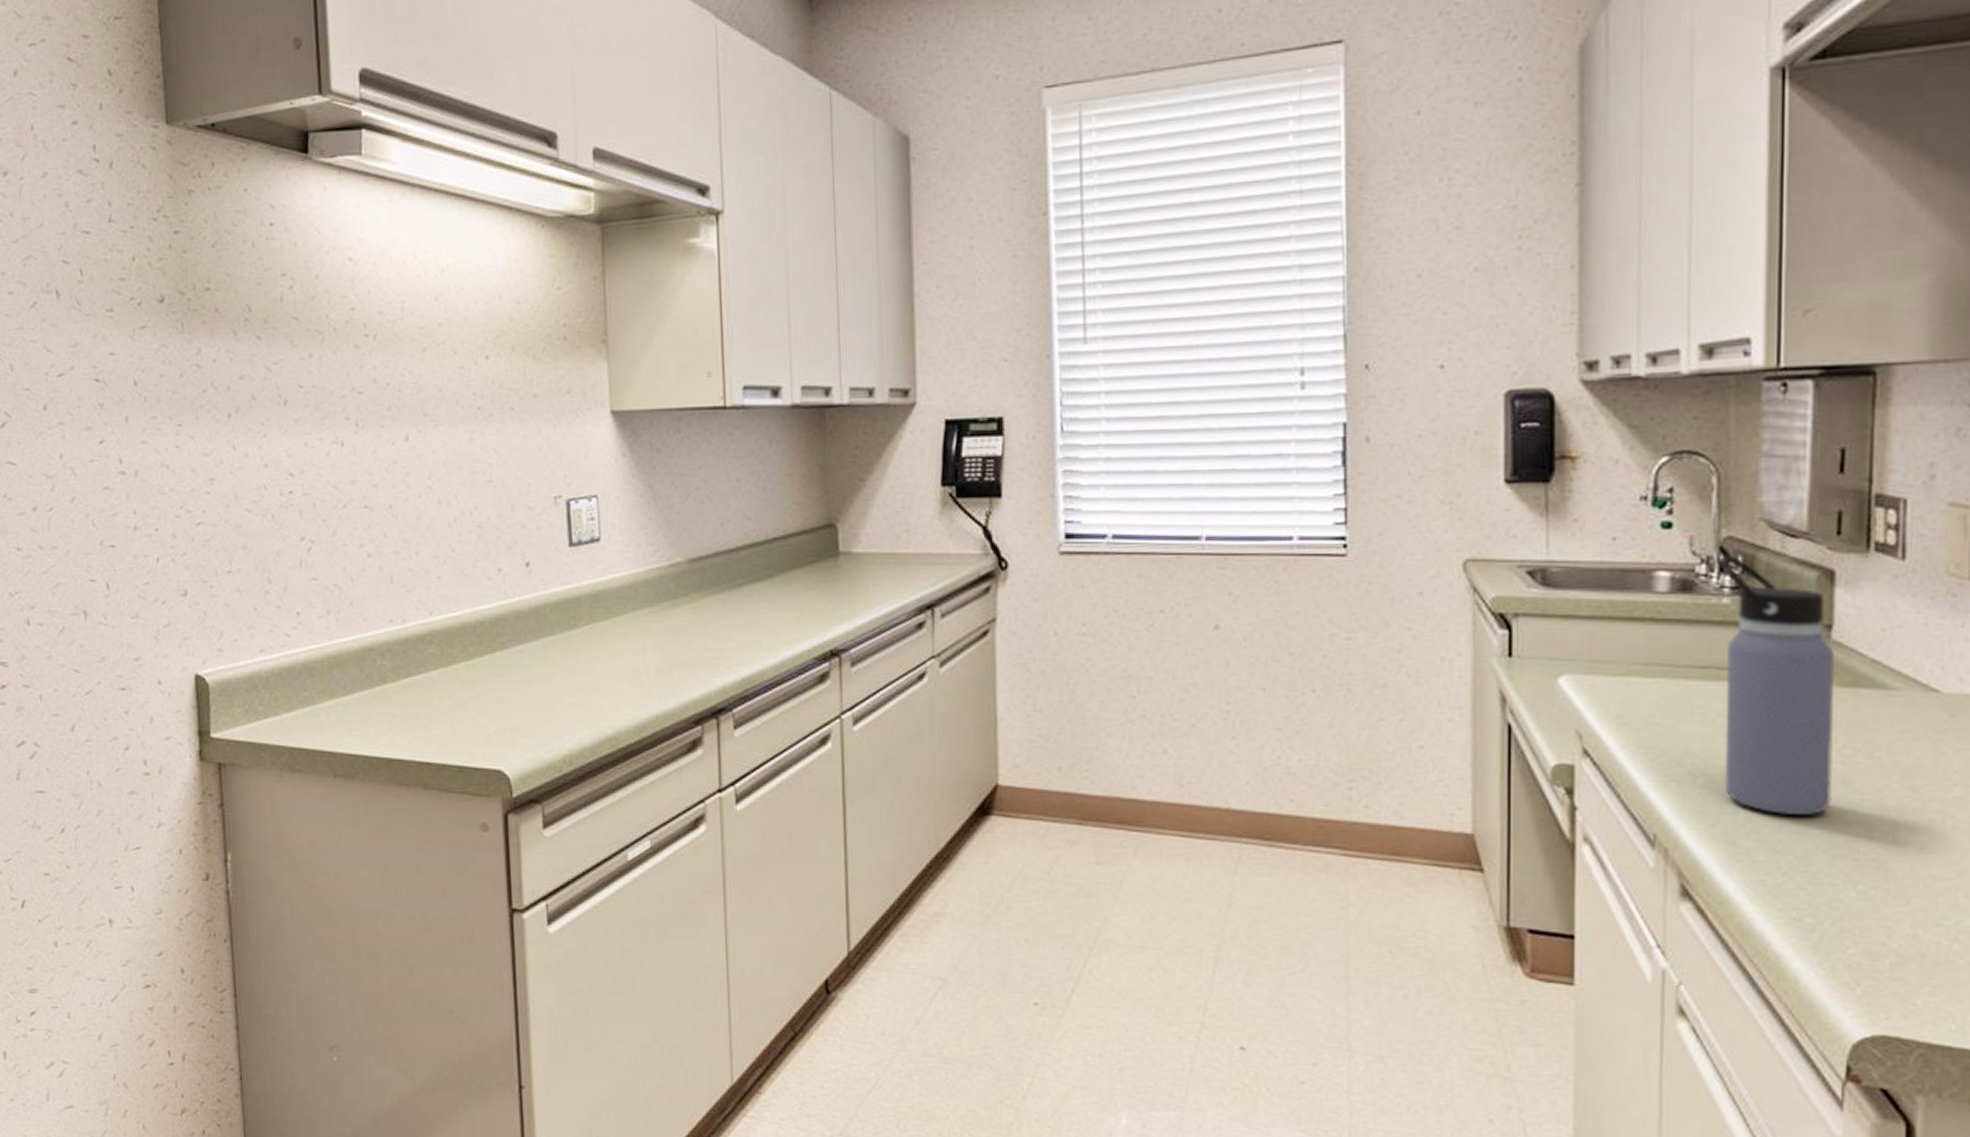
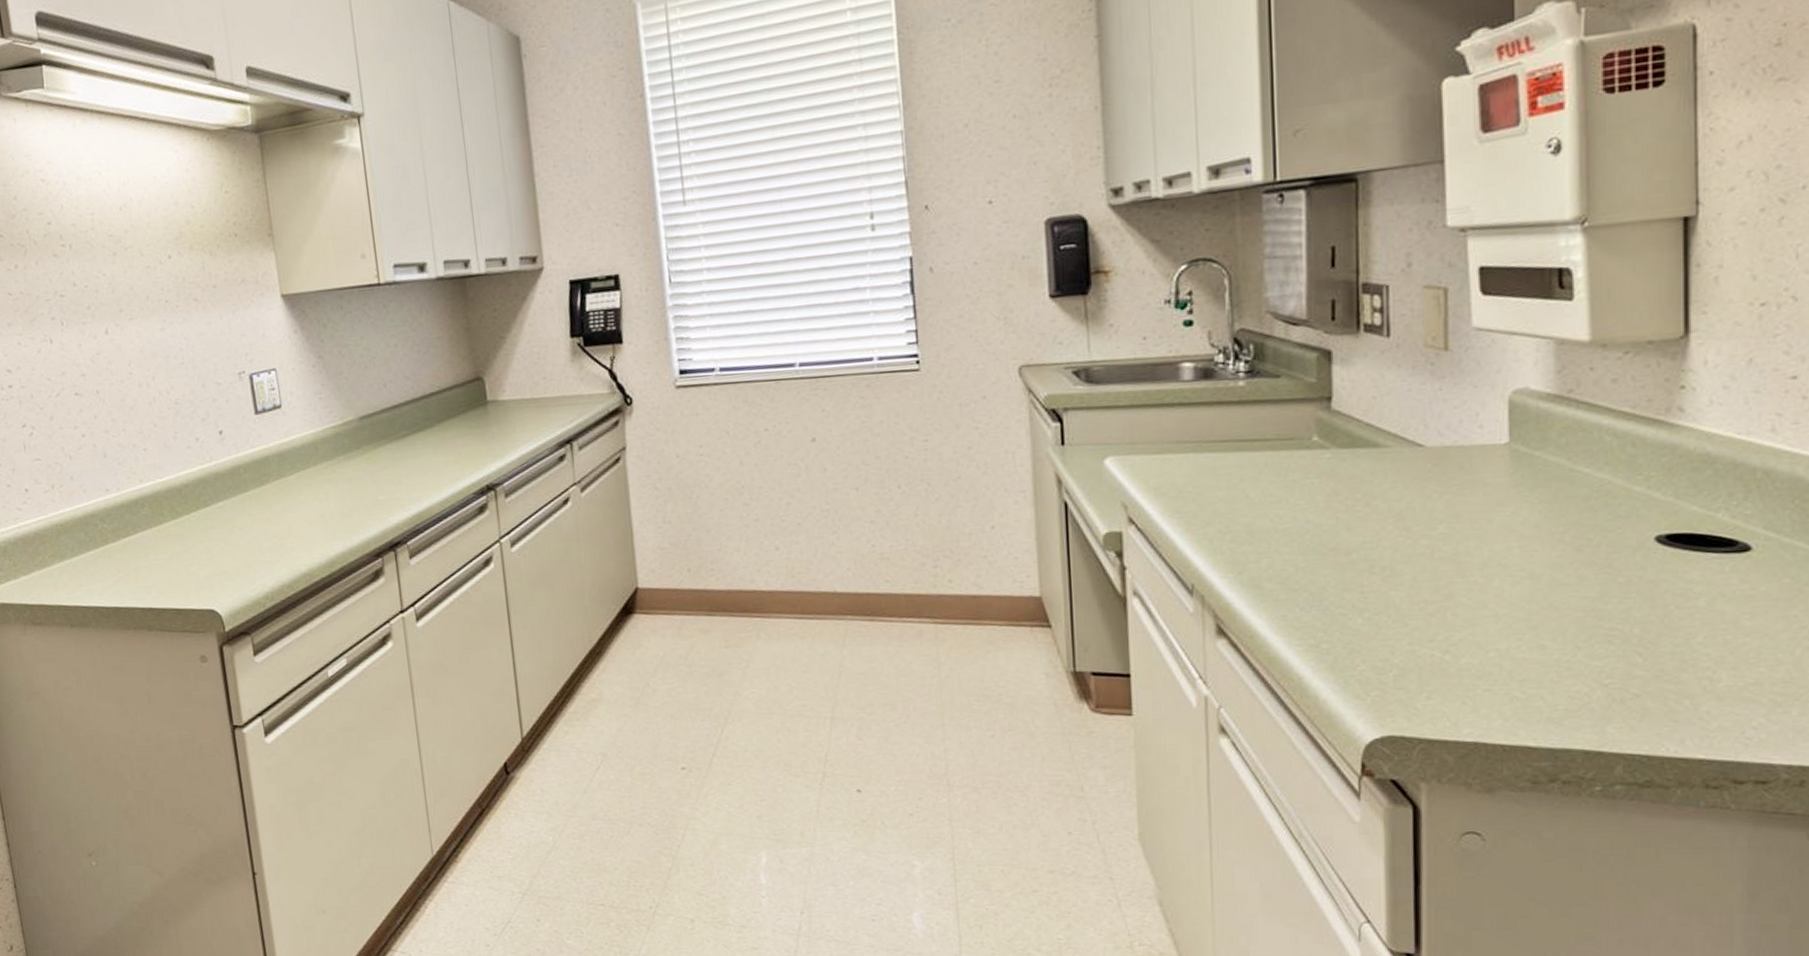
water bottle: present [1719,555,1836,815] -> none [1234,344,1338,559]

